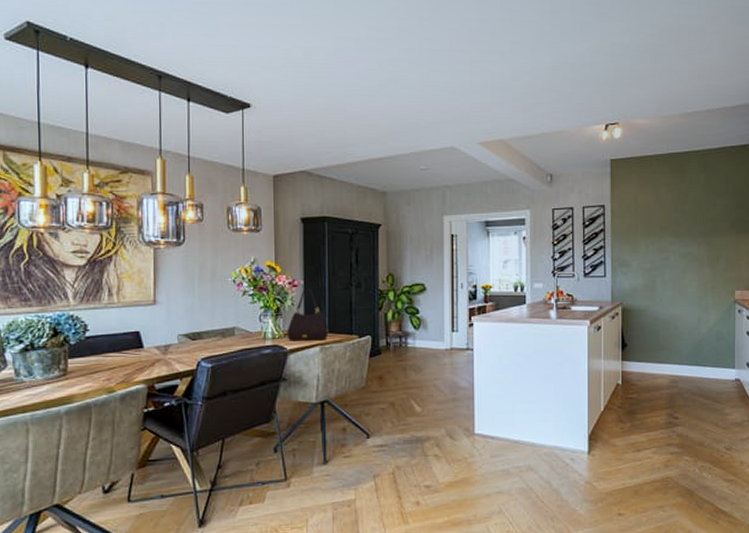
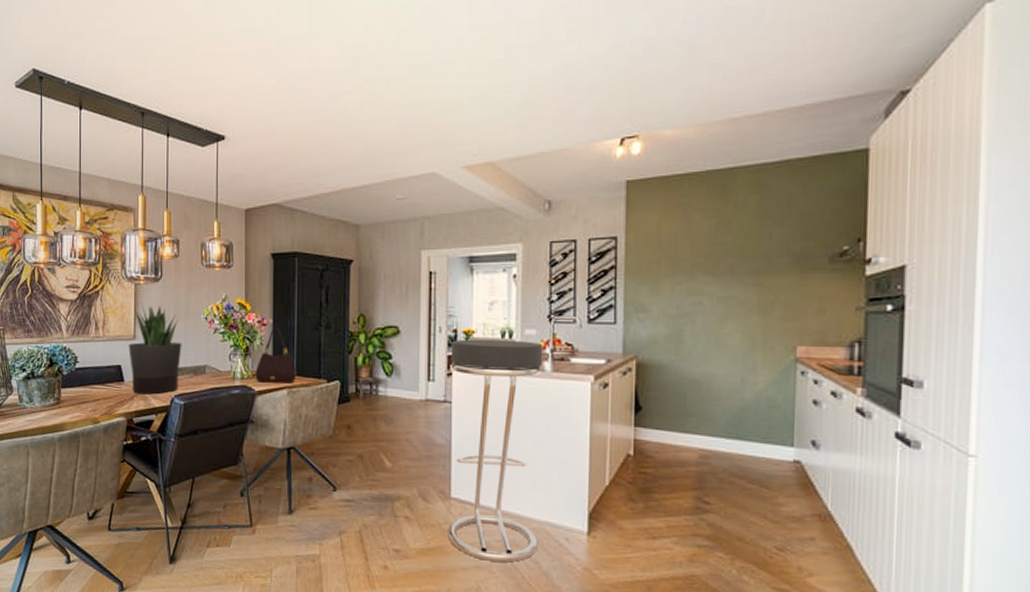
planter: none [148,266,208,360] -> present [128,302,182,395]
bar stool: none [472,293,549,486] -> present [447,339,543,563]

